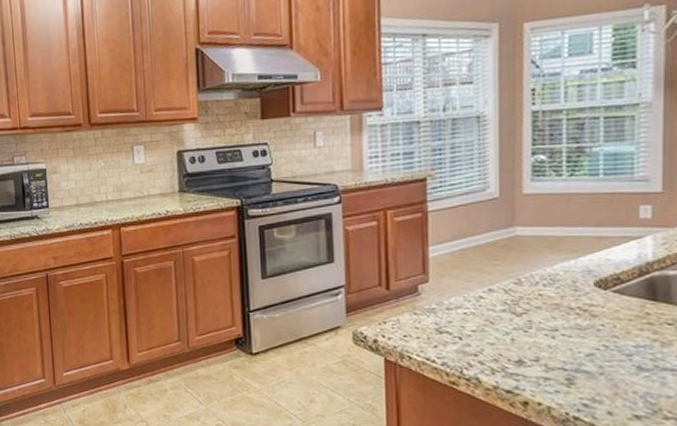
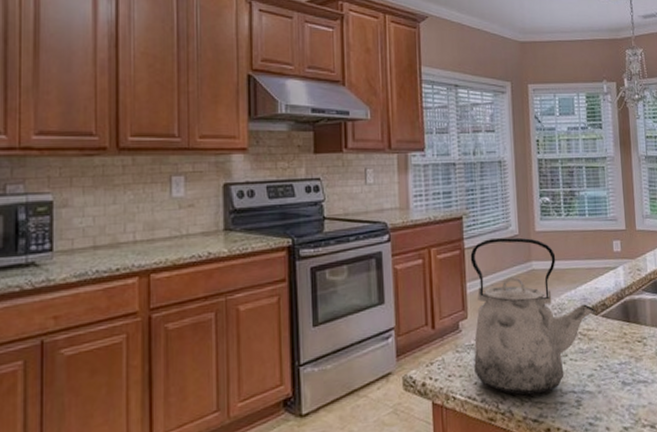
kettle: none [434,200,605,366] -> present [470,237,596,395]

